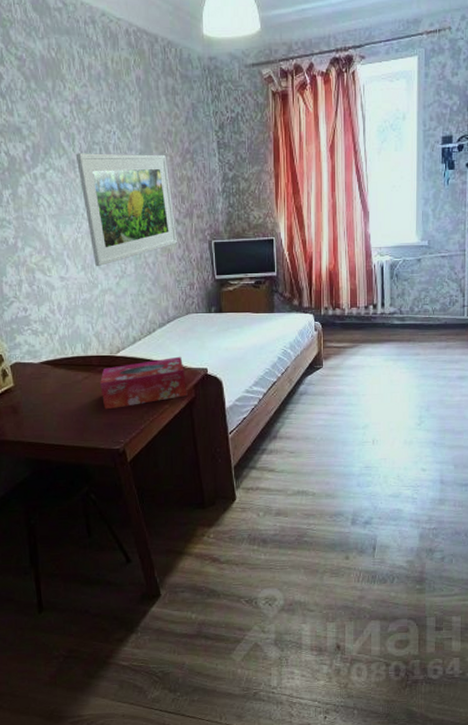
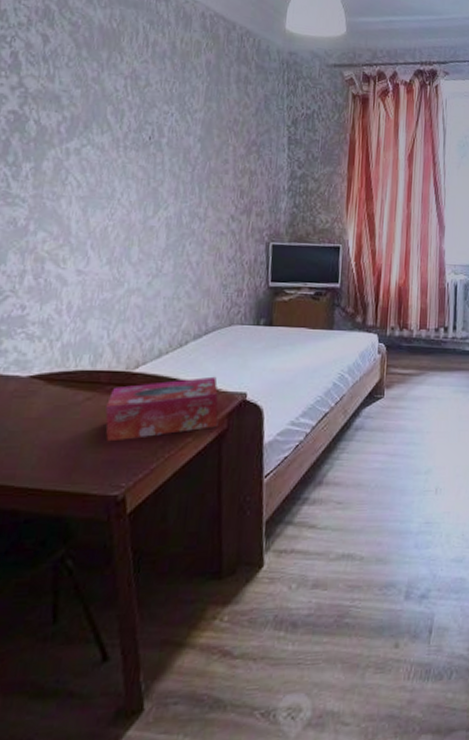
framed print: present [75,153,177,267] -> none [122,131,230,262]

